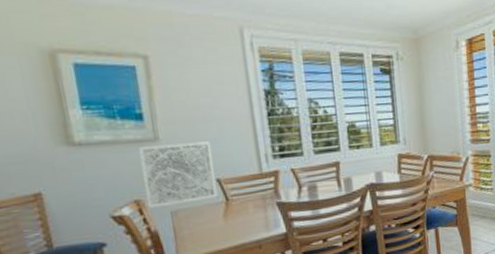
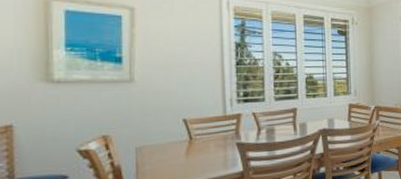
wall art: present [139,141,217,209] -> none [113,85,182,145]

